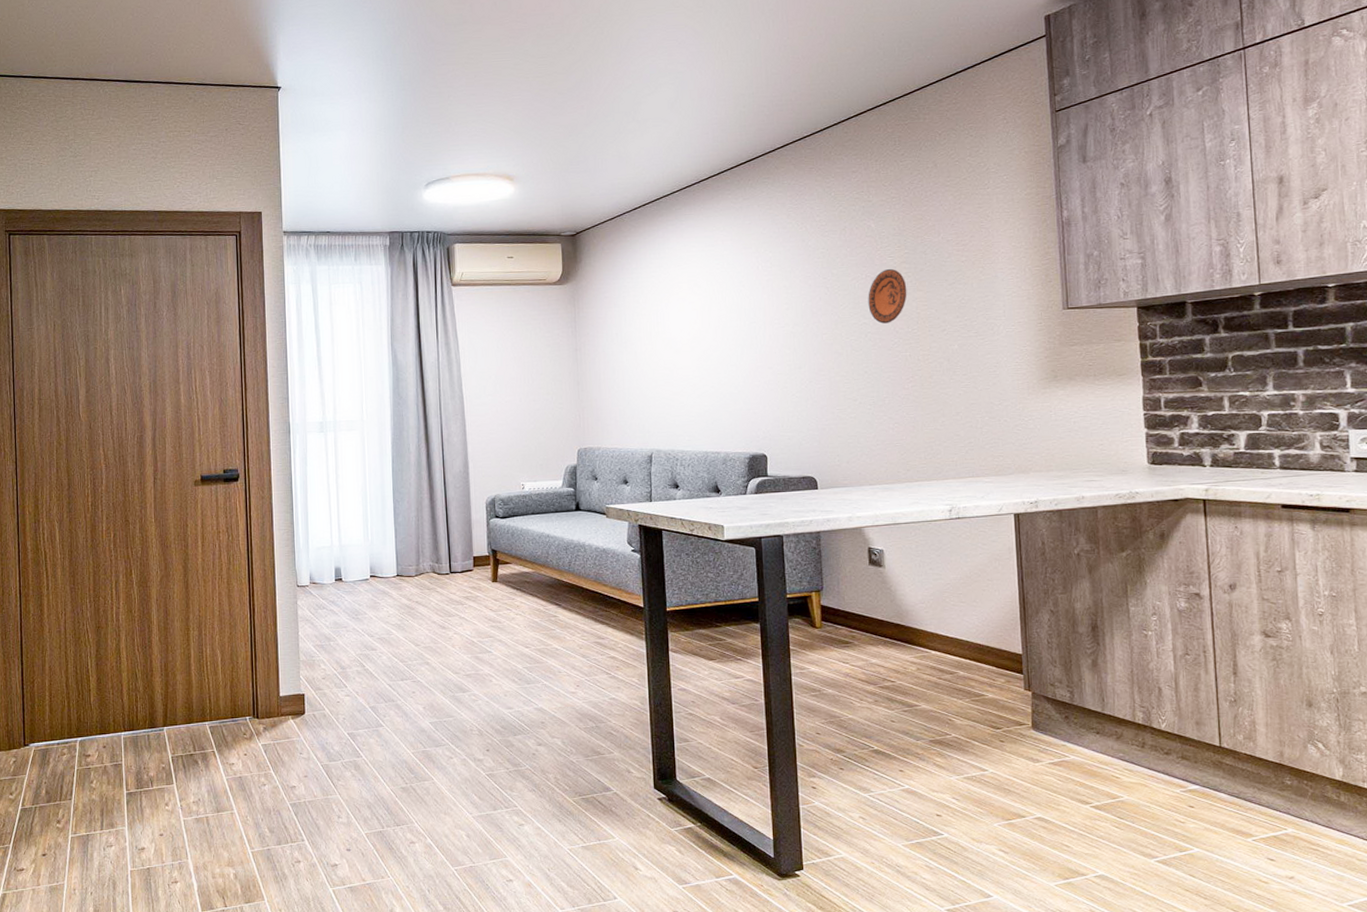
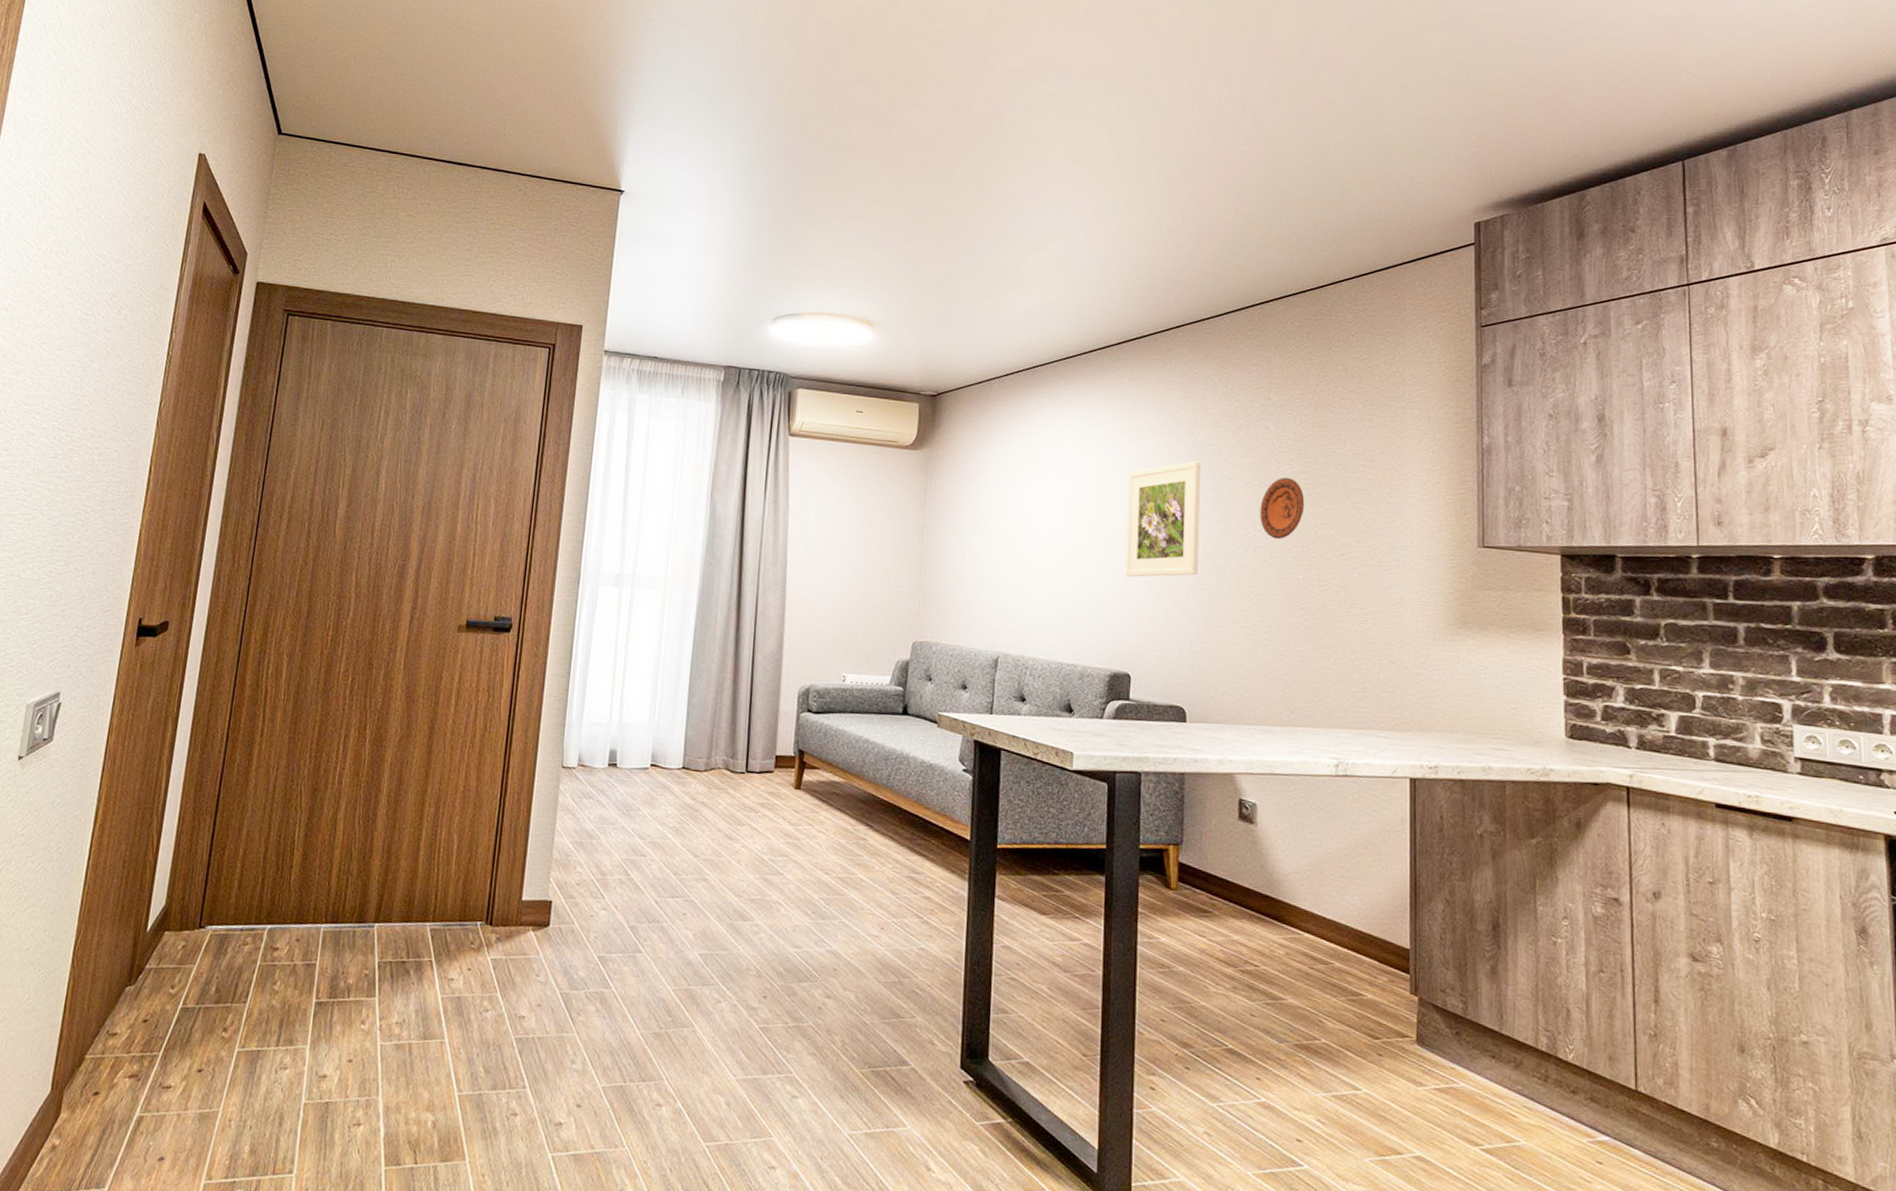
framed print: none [750,264,818,372] -> present [1125,461,1201,577]

